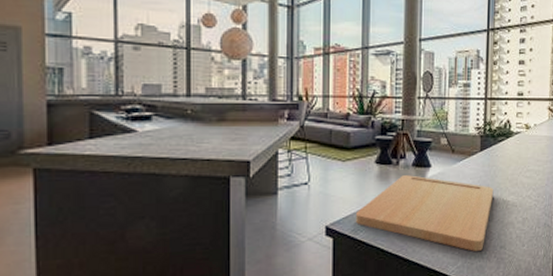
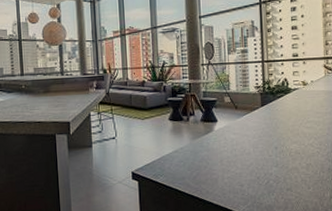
cutting board: present [355,175,494,251] -> none [155,129,277,193]

